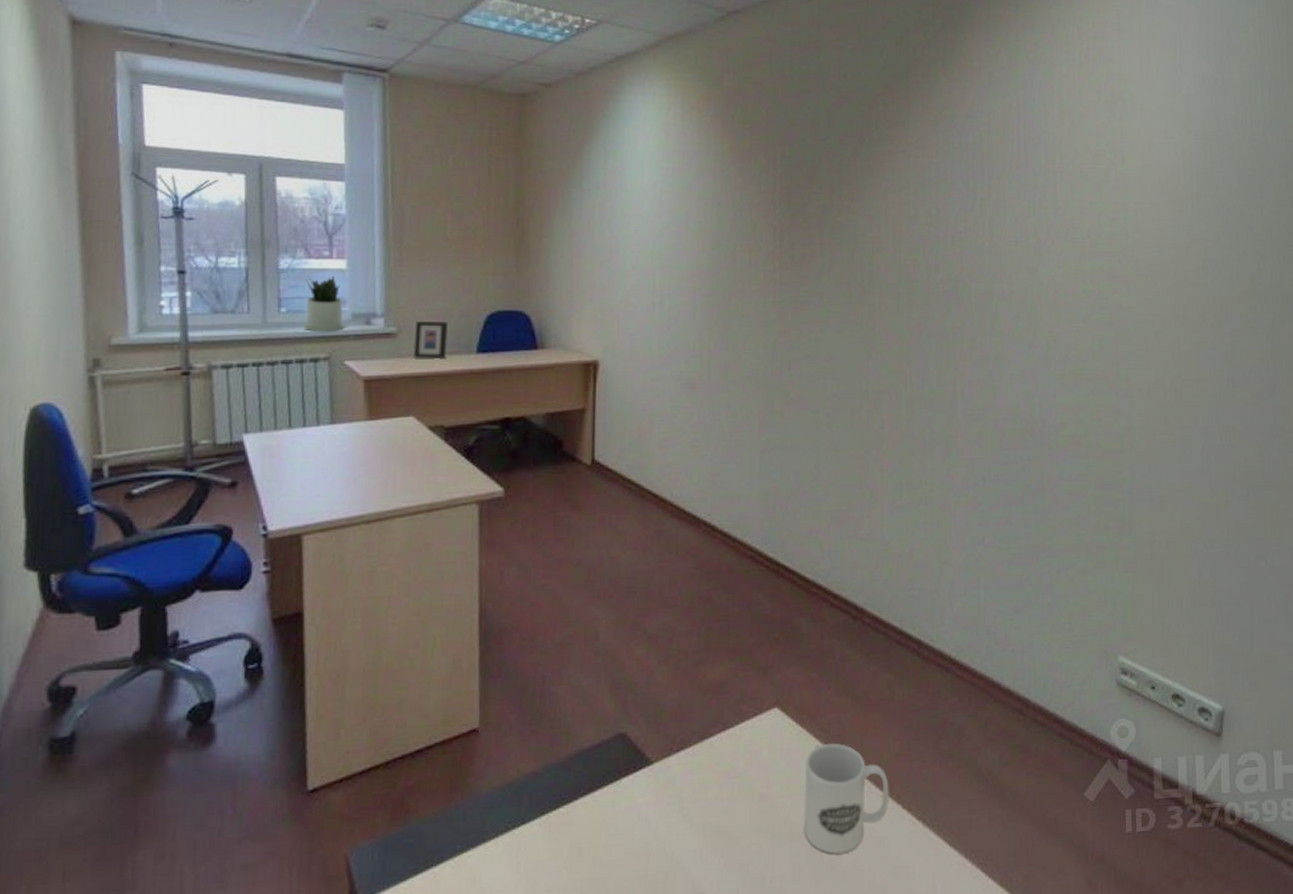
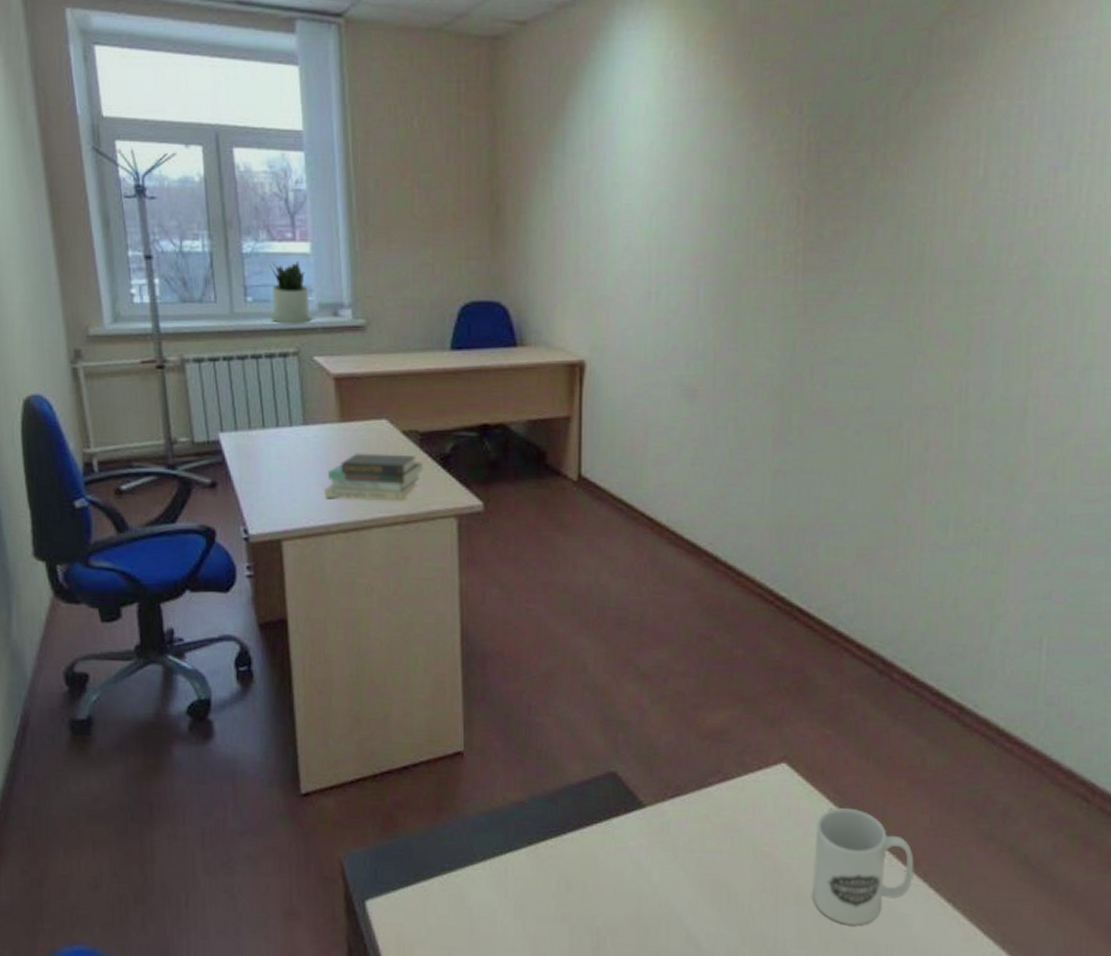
books: none [349,448,448,491] -> present [325,453,424,500]
picture frame: present [414,320,449,358] -> none [384,312,420,355]

